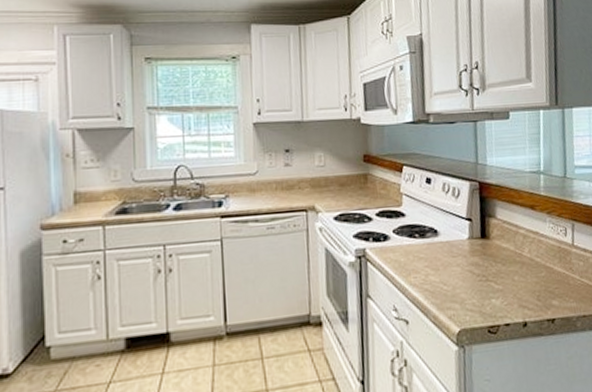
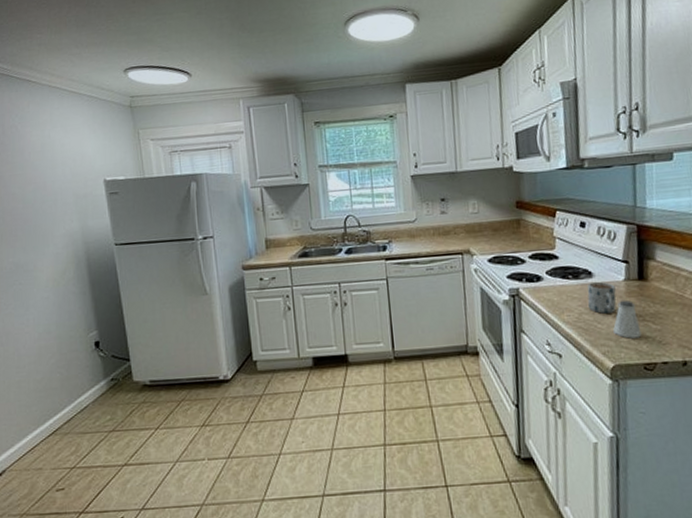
mug: none [433,240,461,275] -> present [587,281,617,314]
saltshaker: none [458,259,486,301] -> present [613,299,642,339]

